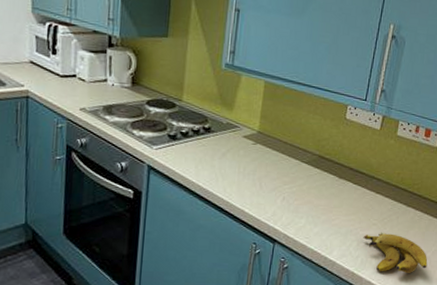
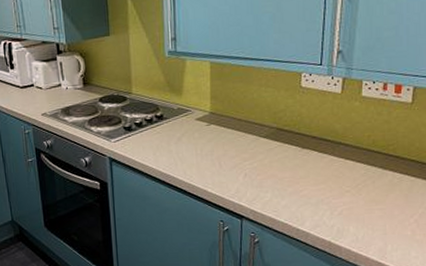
banana: present [363,232,428,273] -> none [336,198,415,240]

